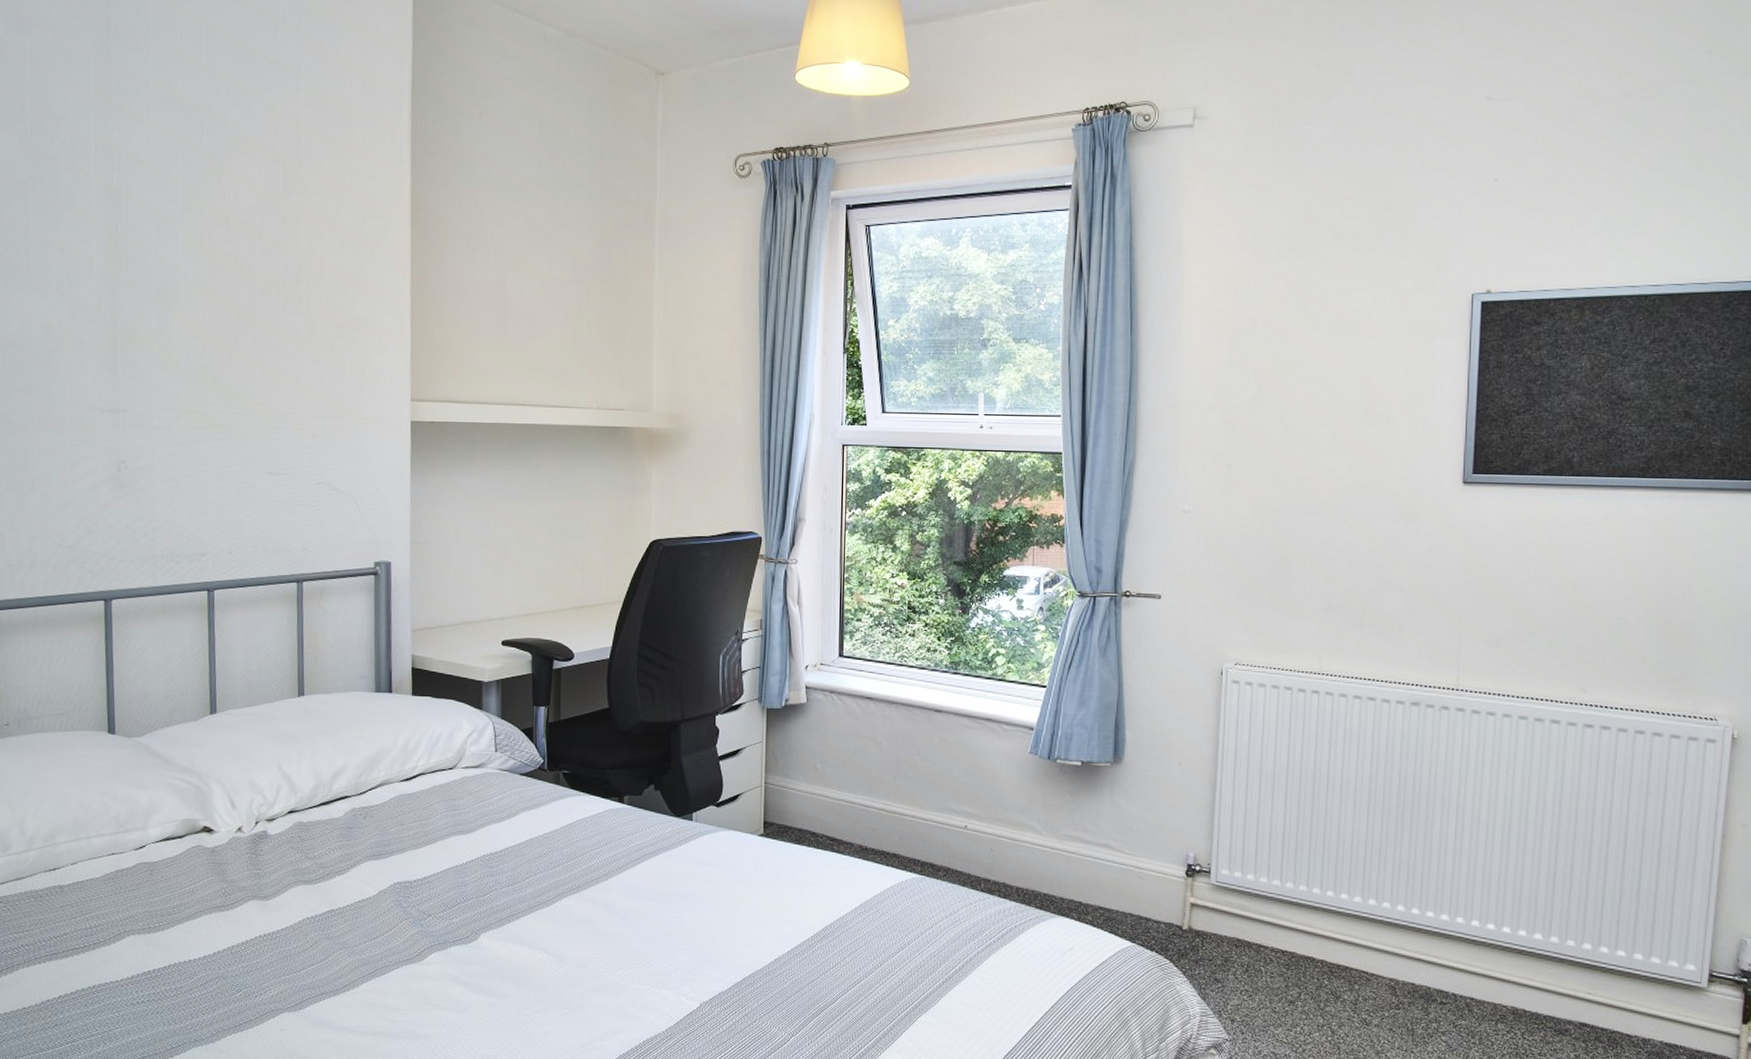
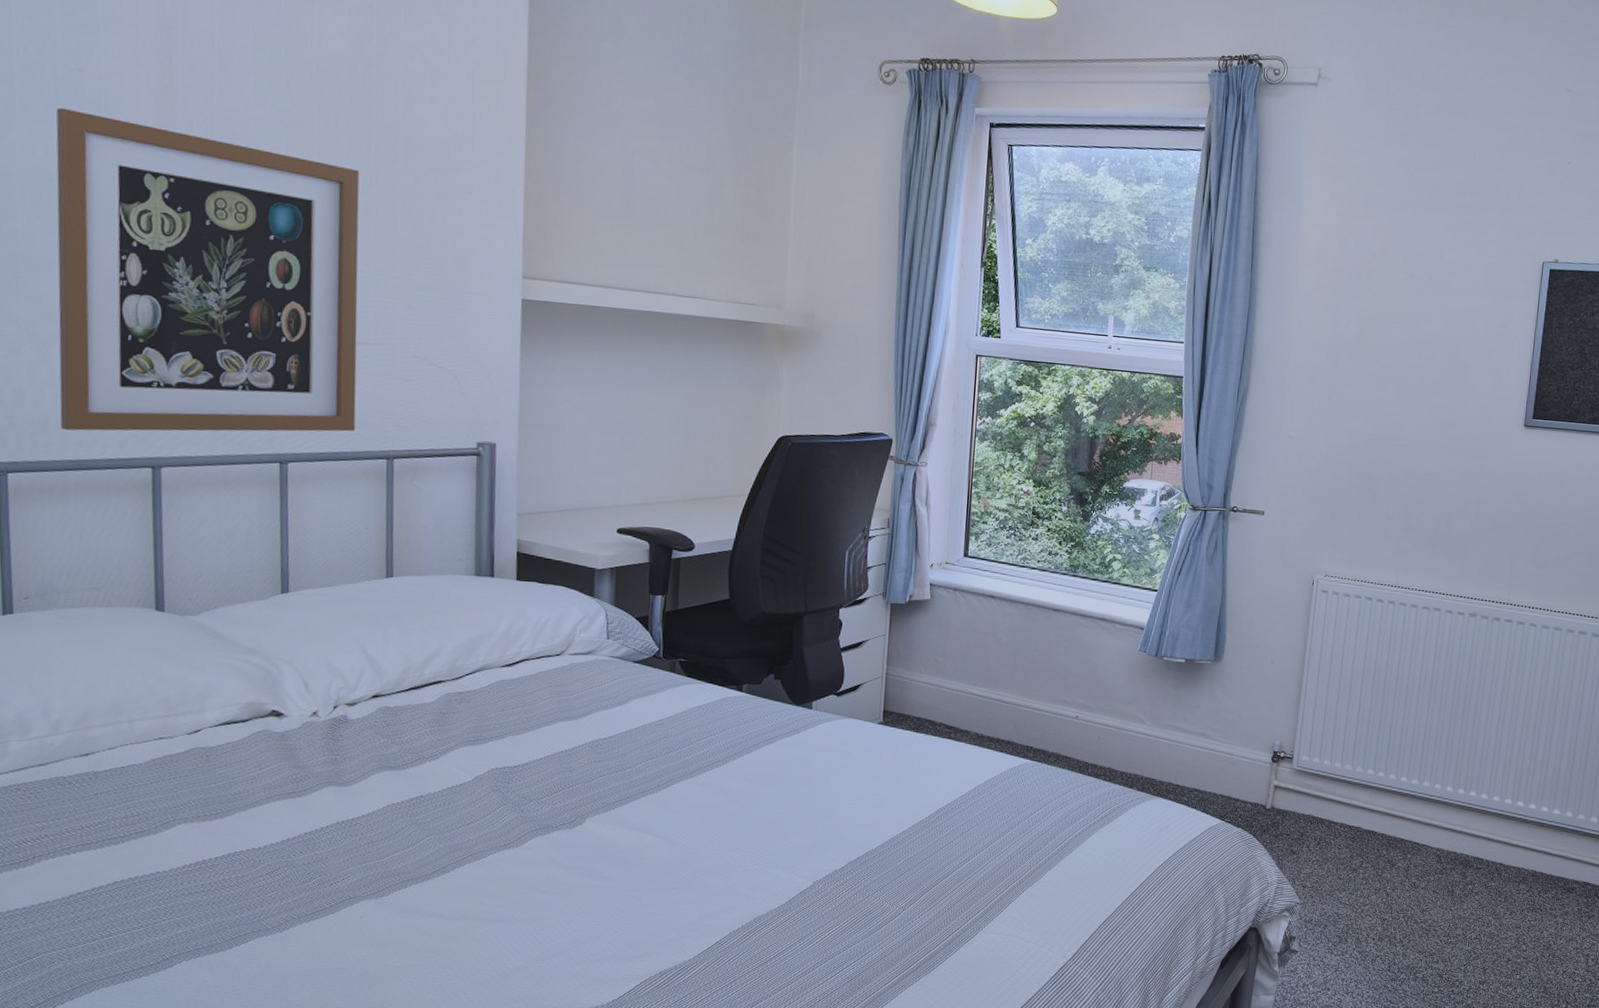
wall art: none [28,280,271,570] -> present [55,107,360,432]

